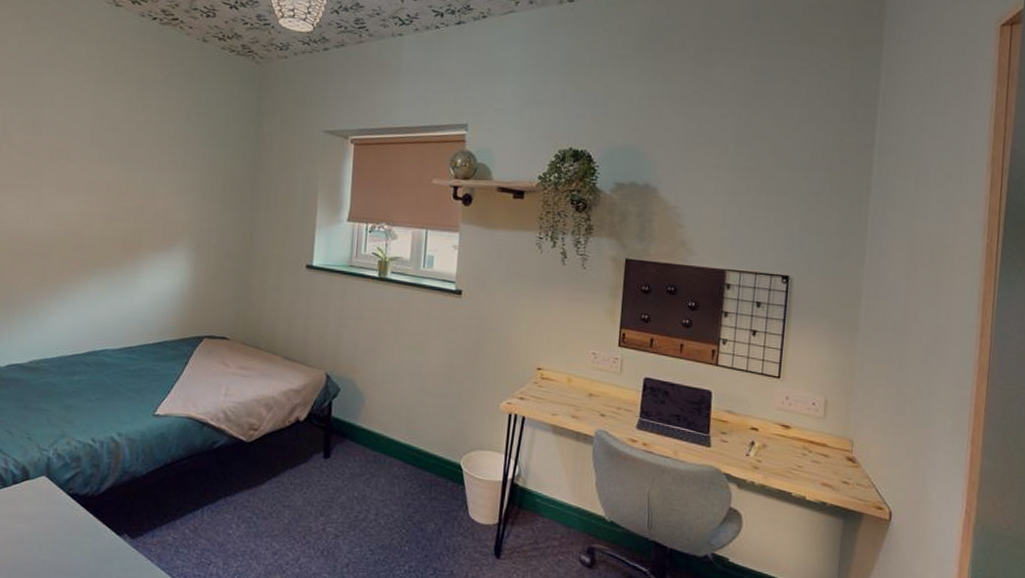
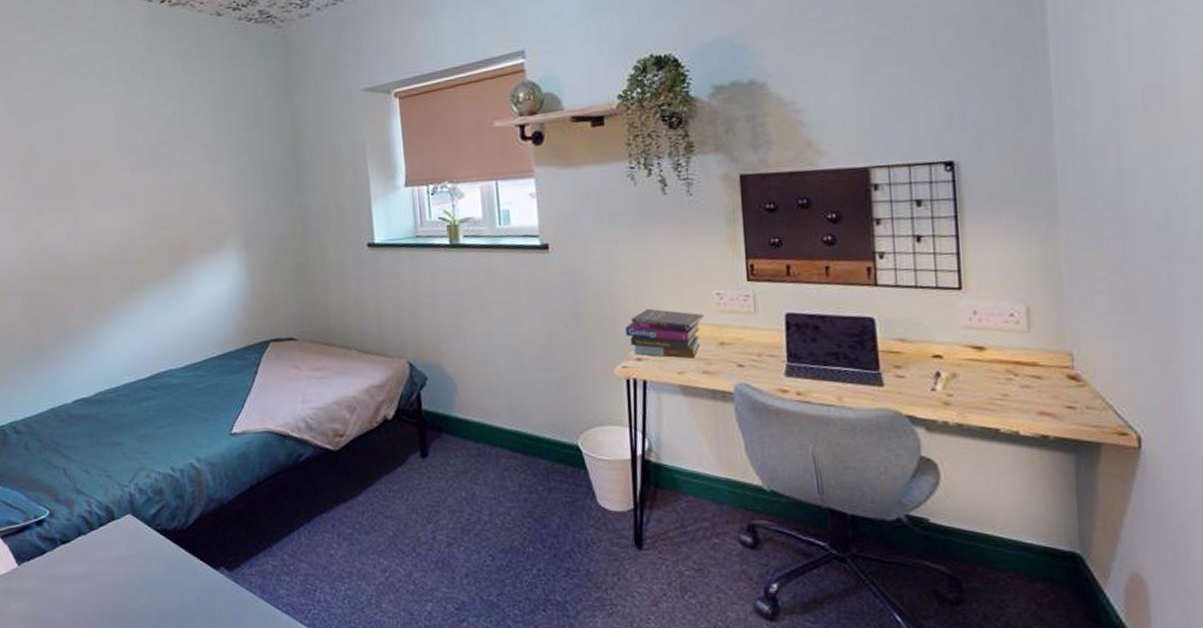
books: none [513,357,581,404] -> present [624,308,705,359]

